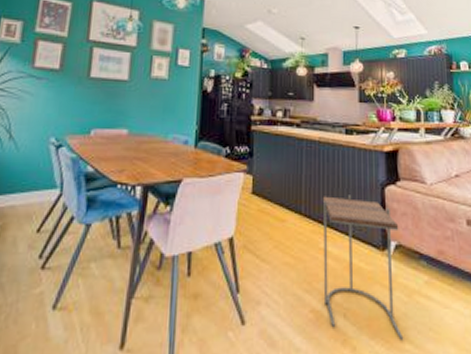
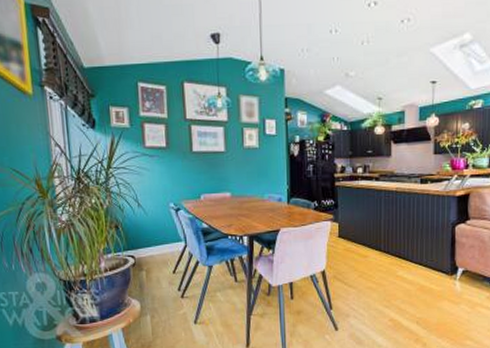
side table: present [322,195,404,340] -> none [399,234,467,338]

